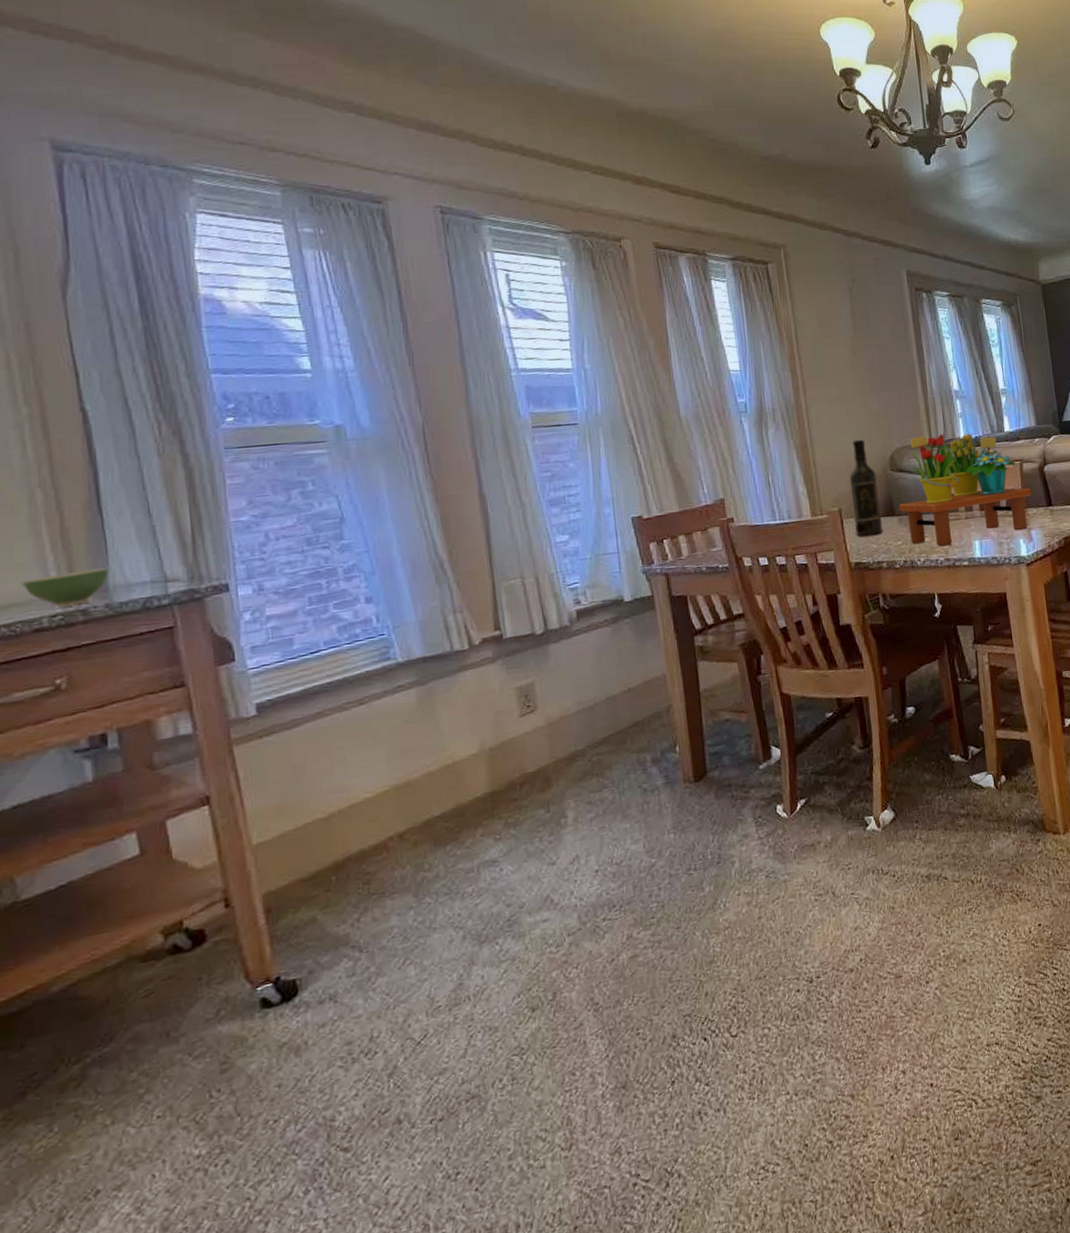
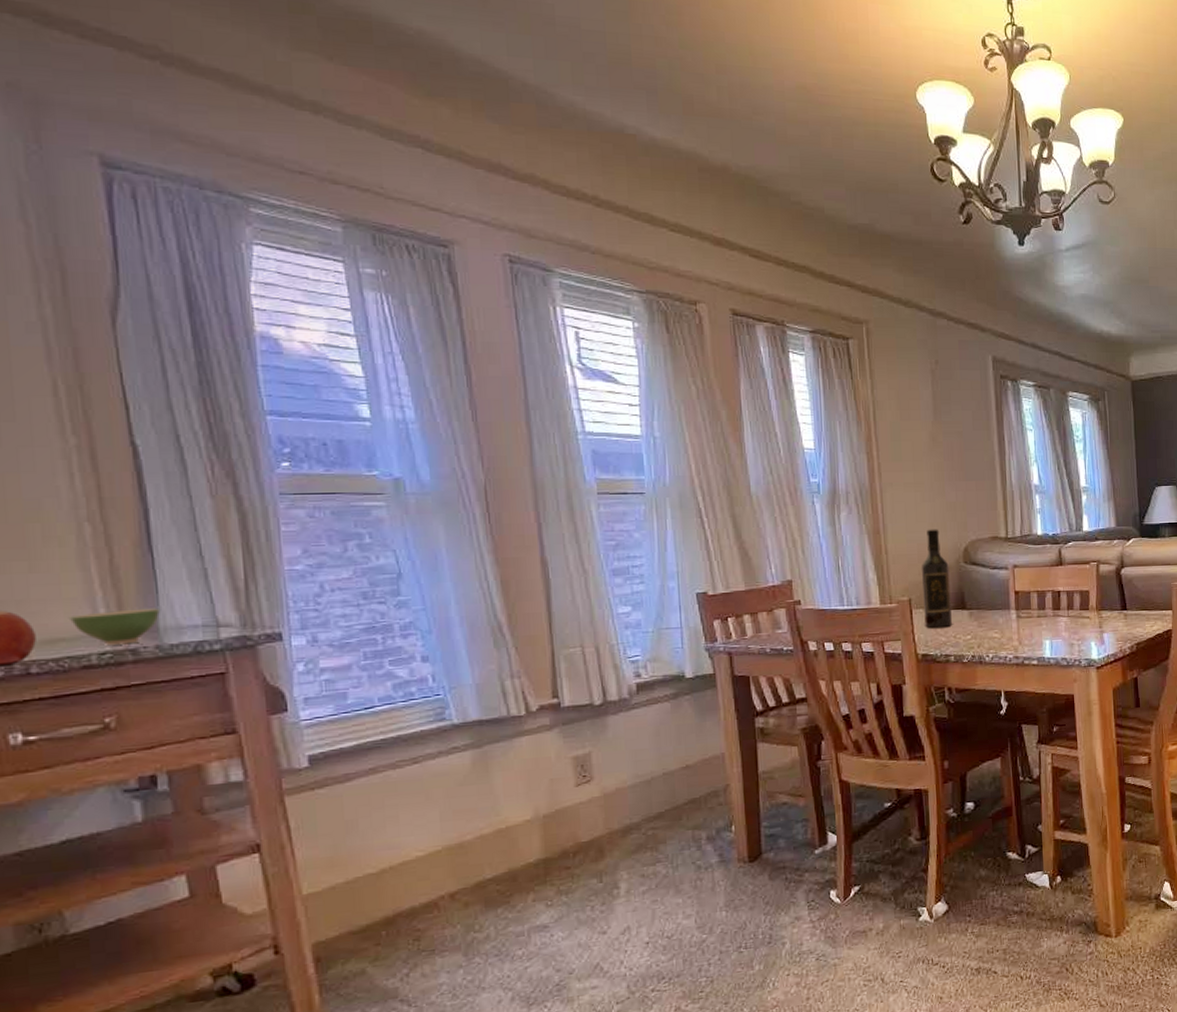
flower arrangement: present [898,433,1032,547] -> none [970,529,1107,644]

